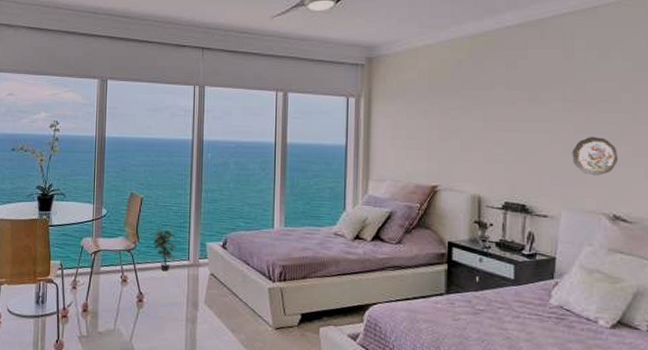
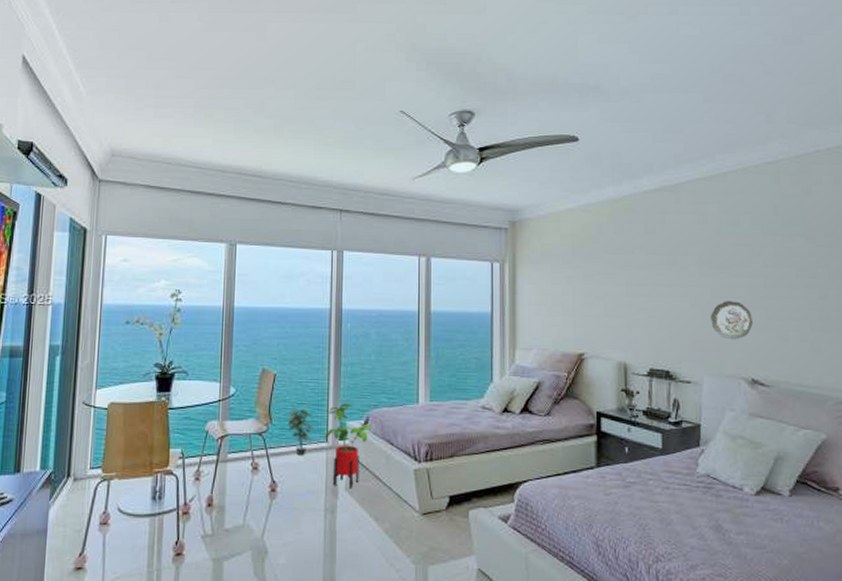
house plant: none [187,226,230,303] -> present [325,404,372,489]

